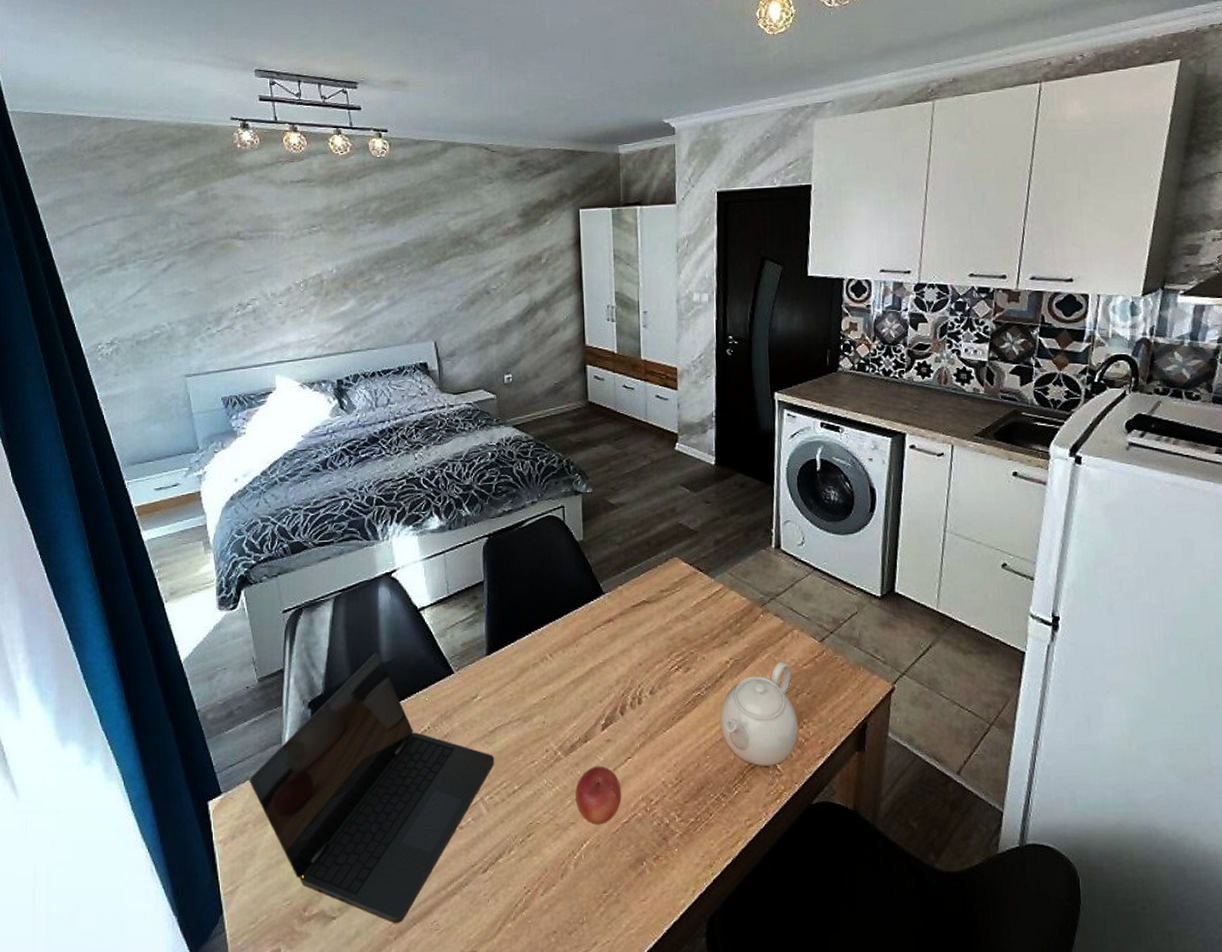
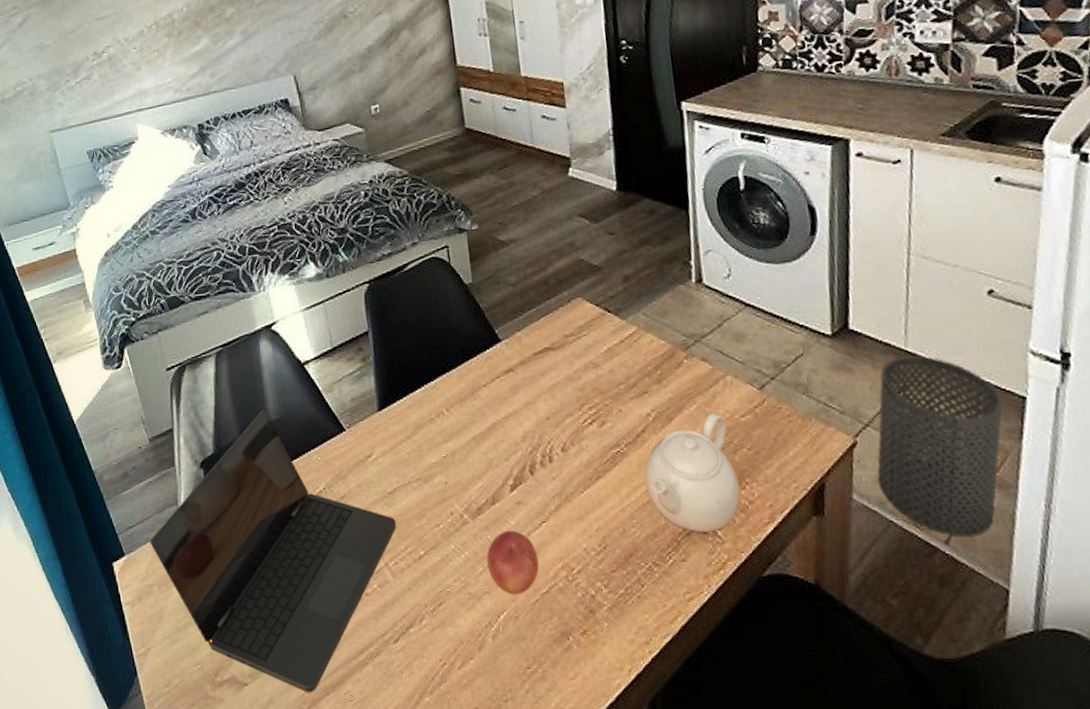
trash can: none [909,616,1008,769] -> present [877,356,1003,538]

